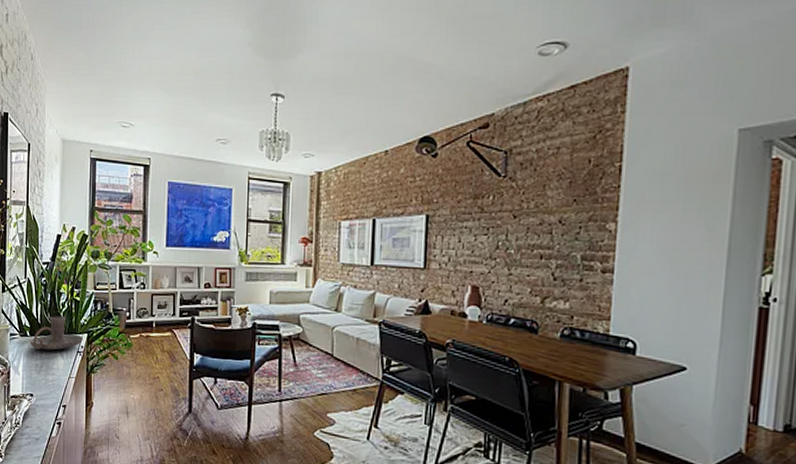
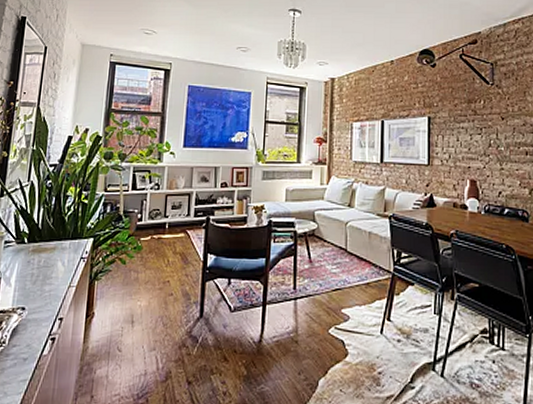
candle holder: present [30,316,83,351] -> none [27,220,88,258]

